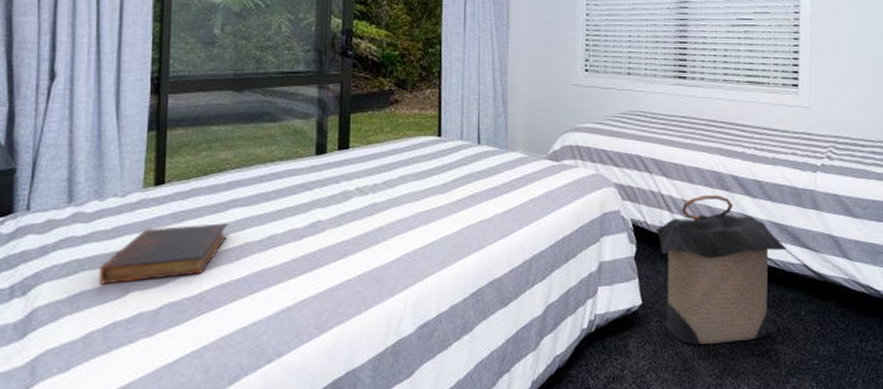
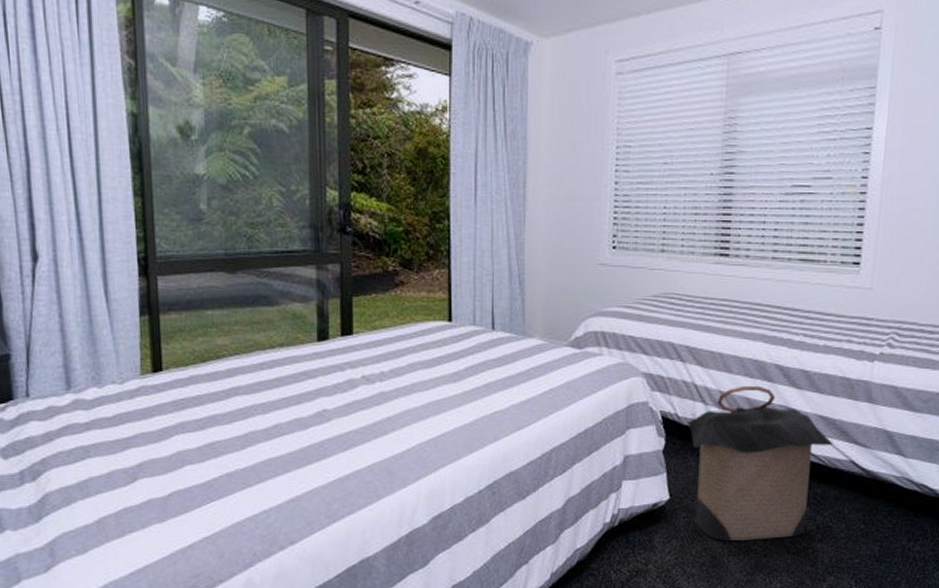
book: present [98,223,228,284] -> none [105,411,231,471]

